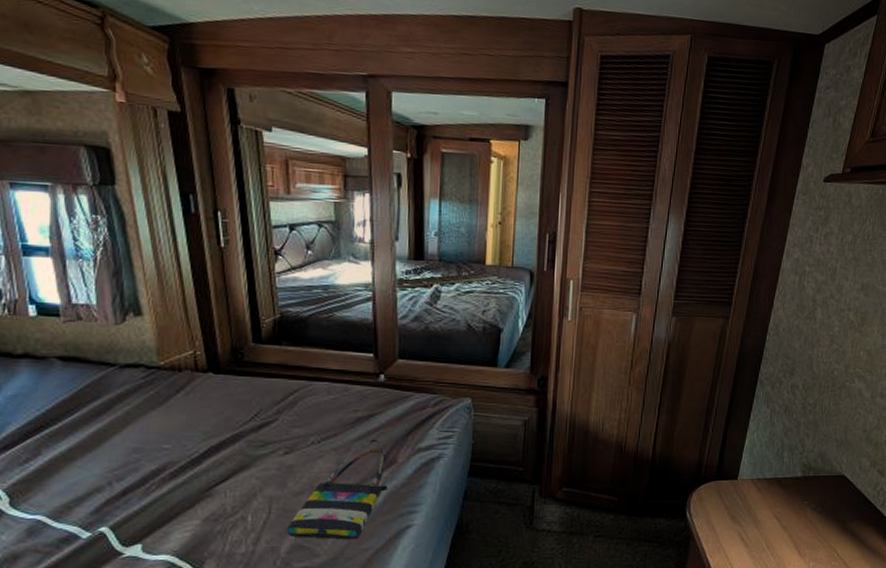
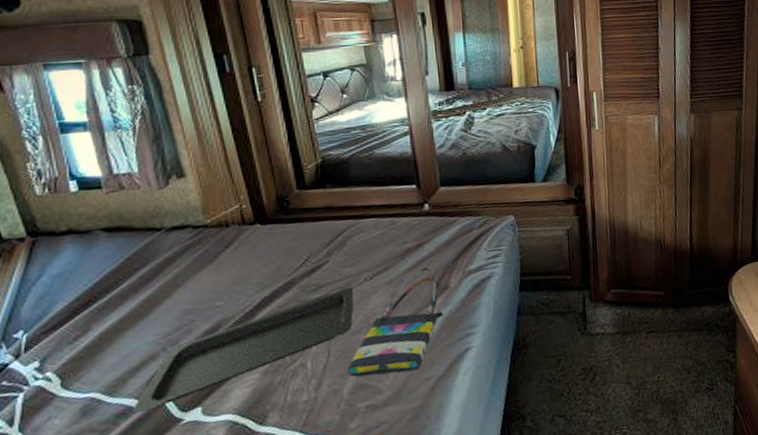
serving tray: none [76,449,301,541] -> present [133,288,354,414]

